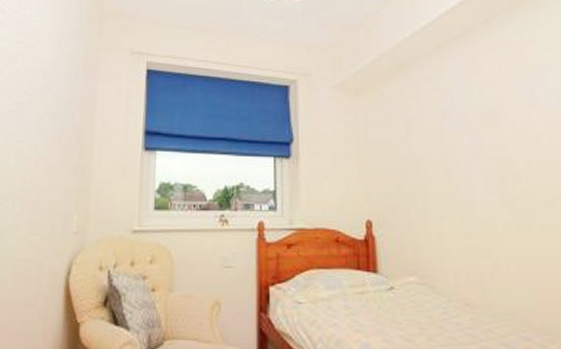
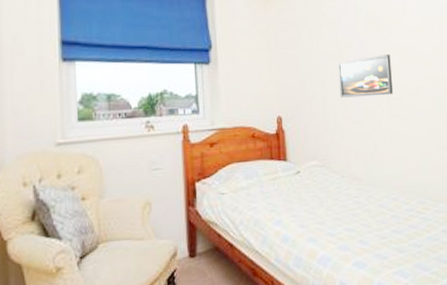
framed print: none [444,154,520,204] -> present [338,54,394,98]

